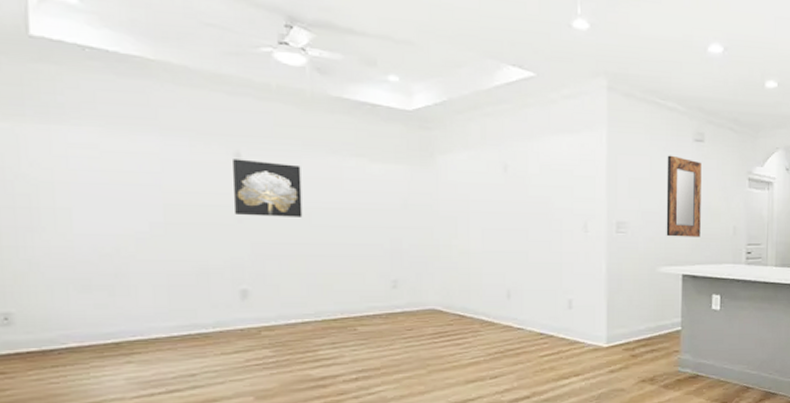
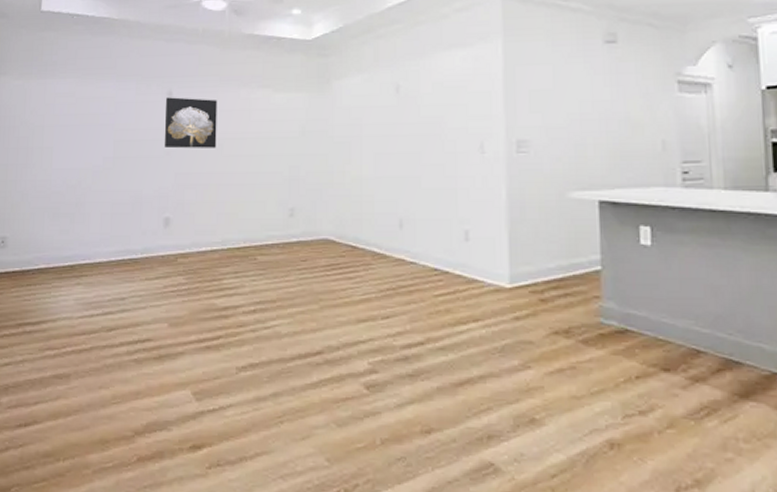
home mirror: present [666,155,702,237] -> none [572,61,620,156]

